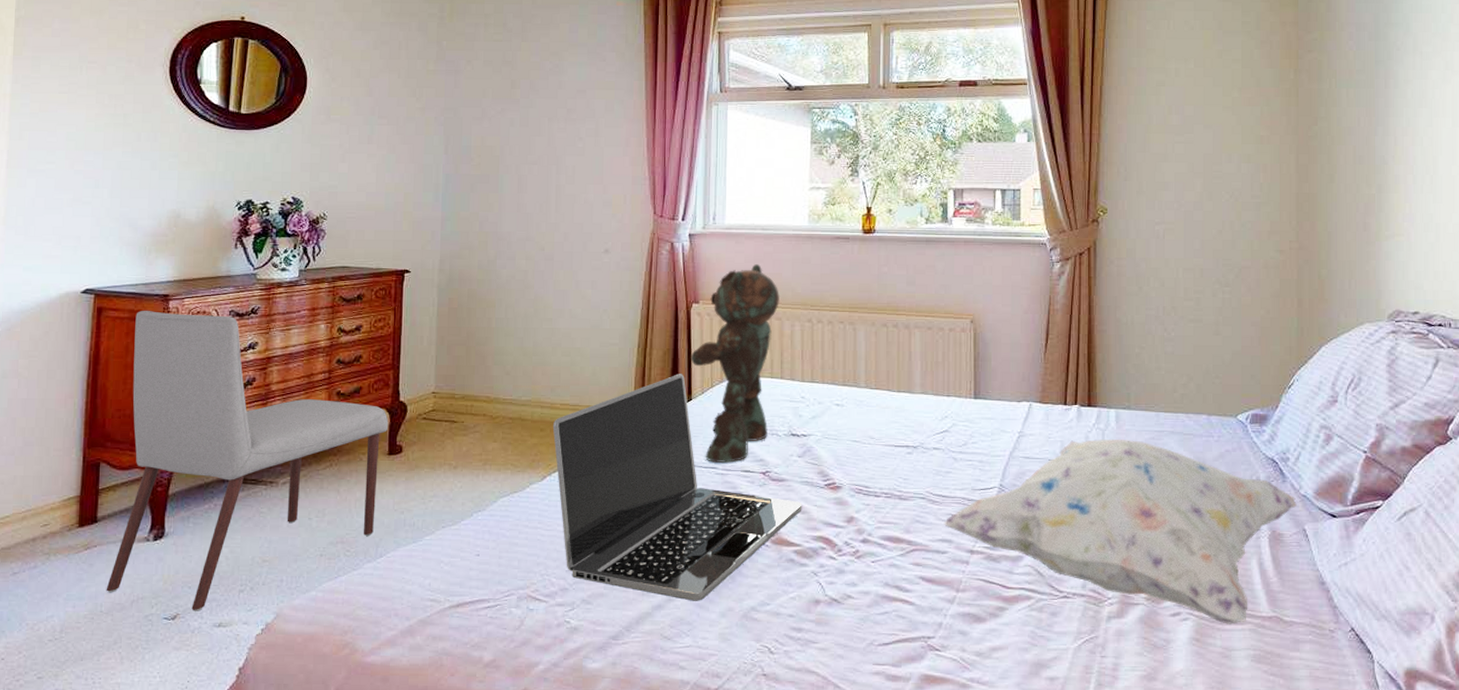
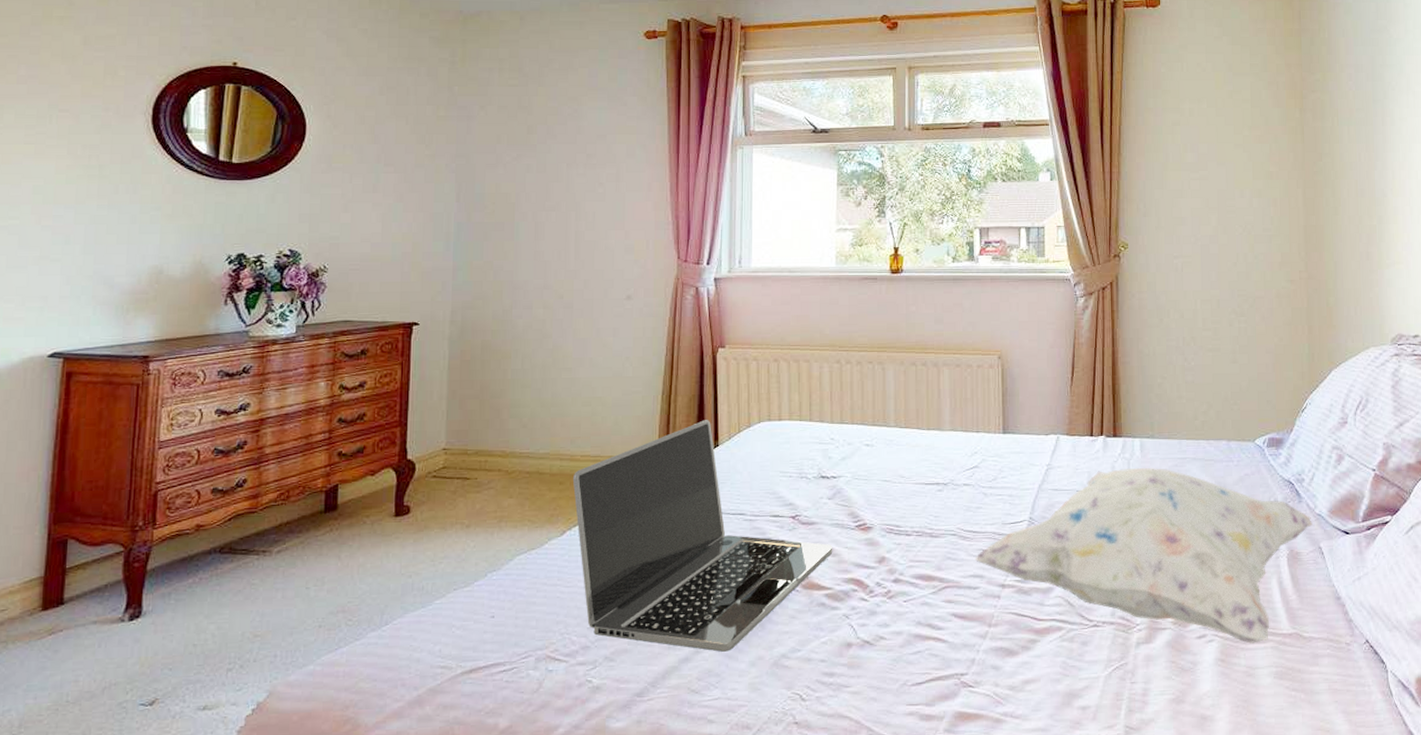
chair: present [106,311,389,611] -> none [73,374,395,695]
teddy bear: present [690,264,779,463] -> none [716,307,807,509]

